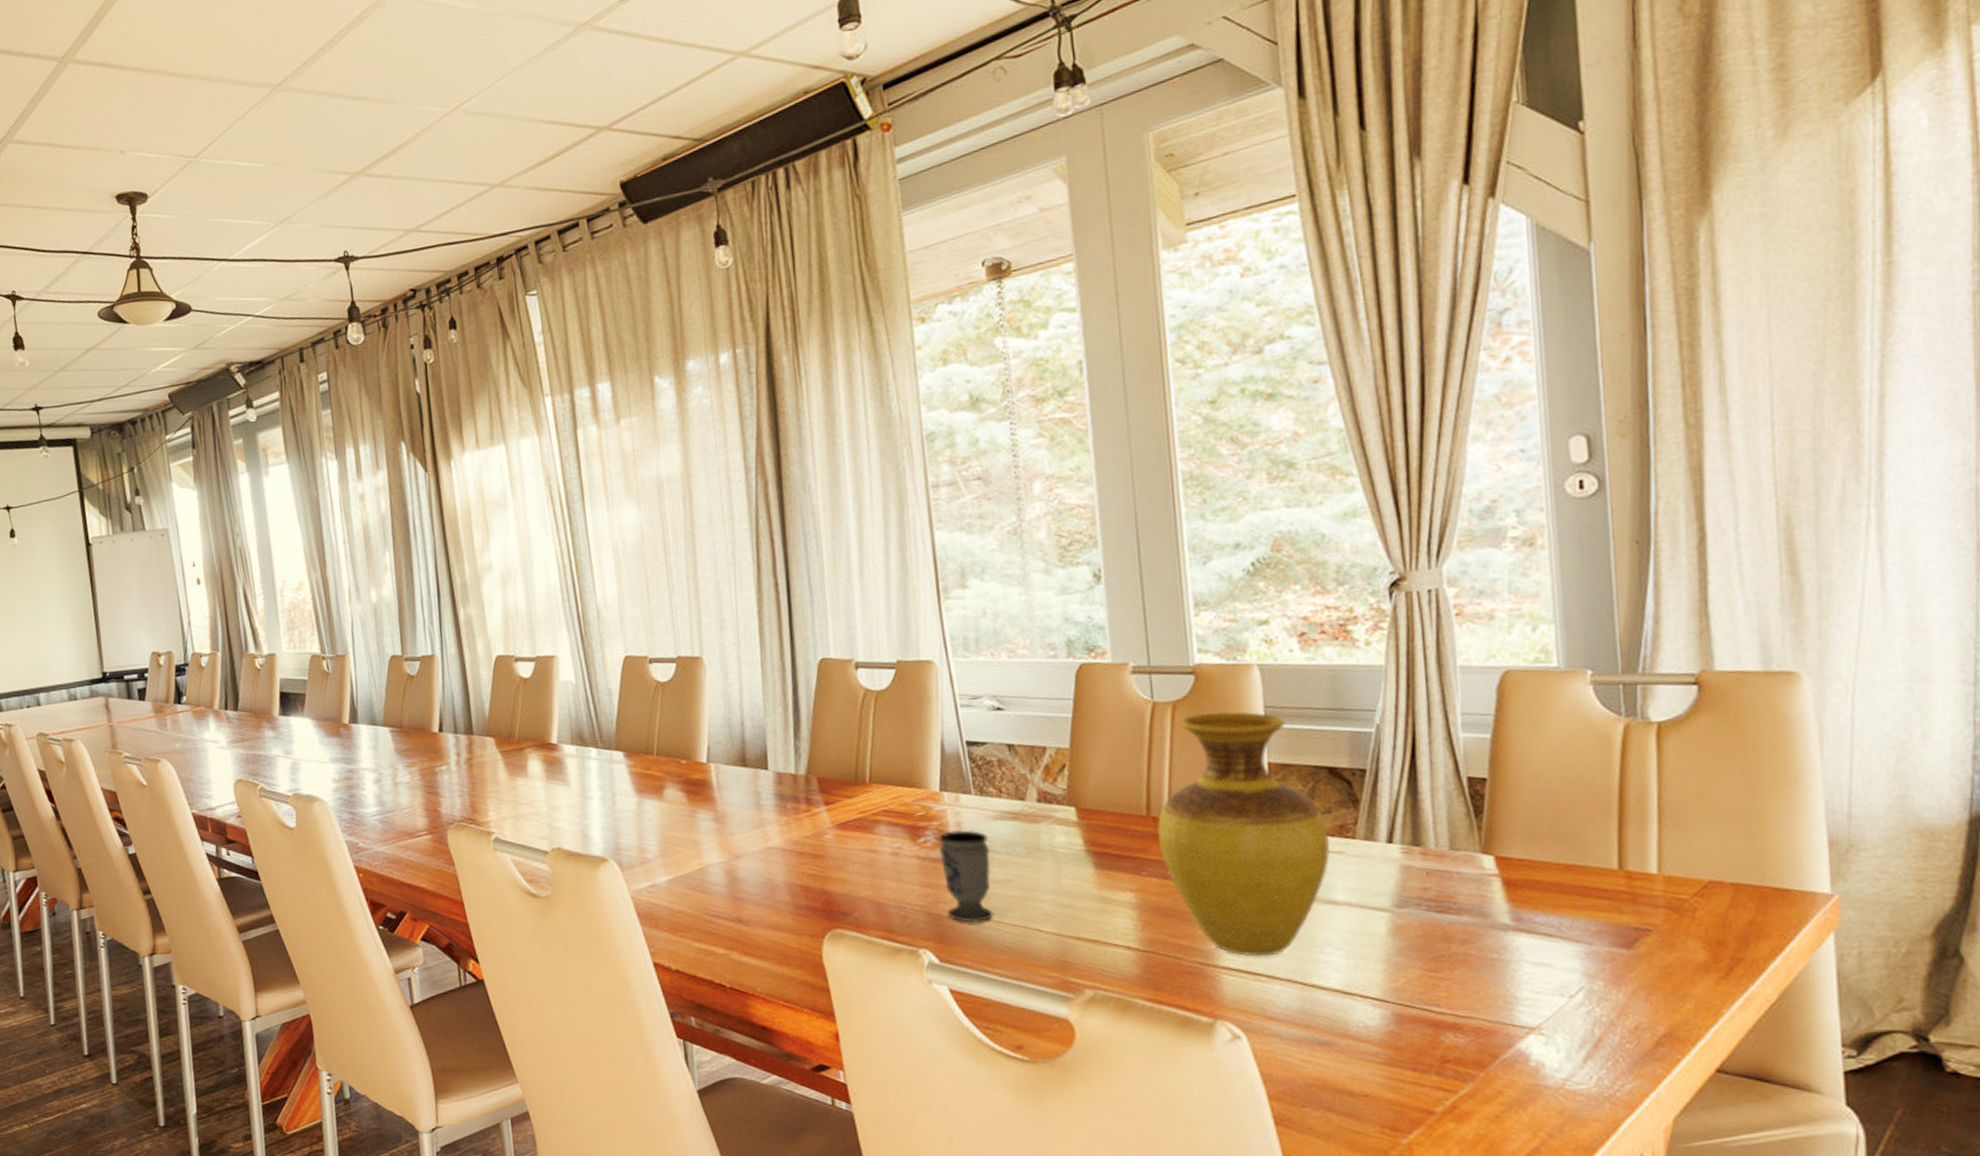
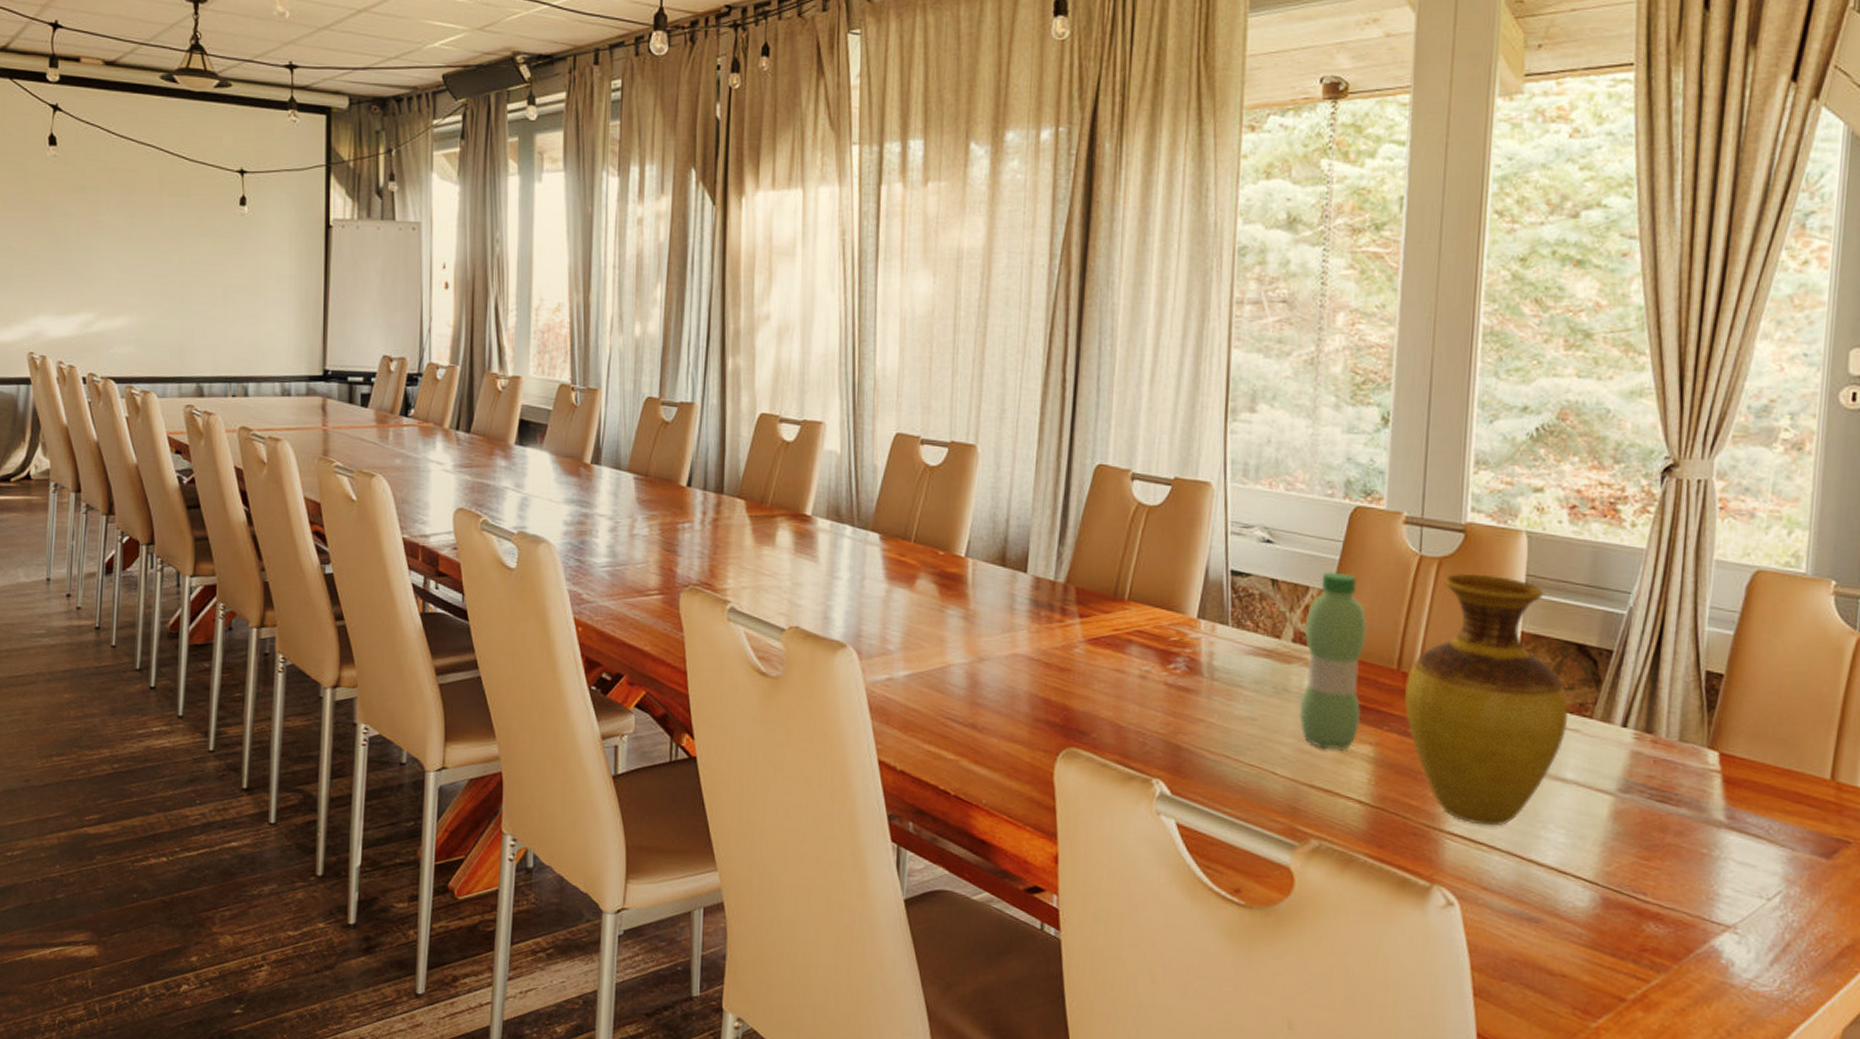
cup: present [939,830,994,923] -> none [1185,660,1238,758]
water bottle: none [1047,729,1118,901] -> present [1299,571,1367,751]

